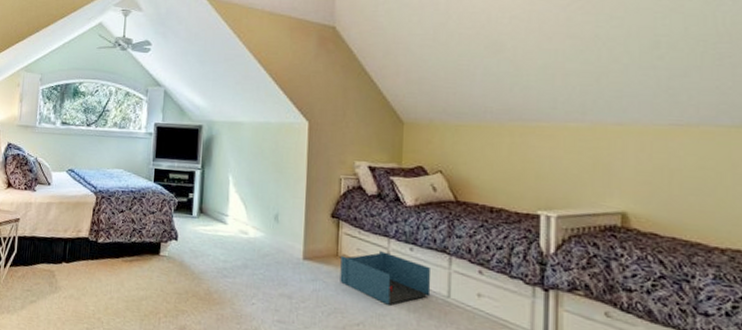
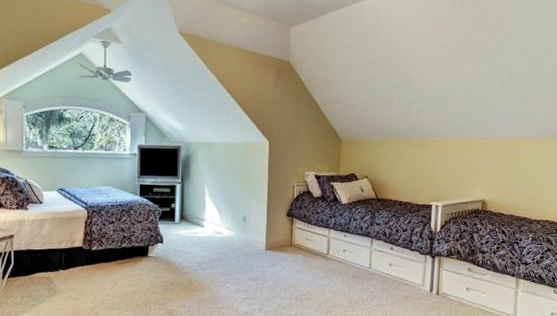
storage bin: present [340,251,431,305] -> none [293,239,359,278]

